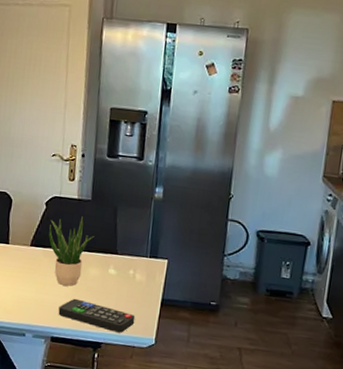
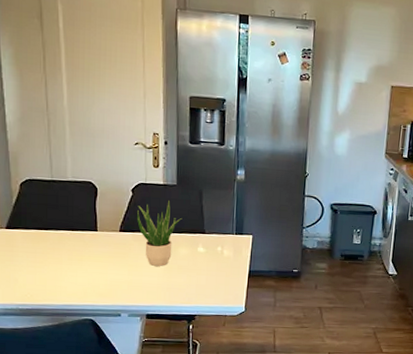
remote control: present [58,298,136,333] -> none [152,277,226,305]

